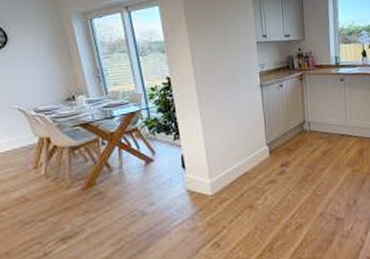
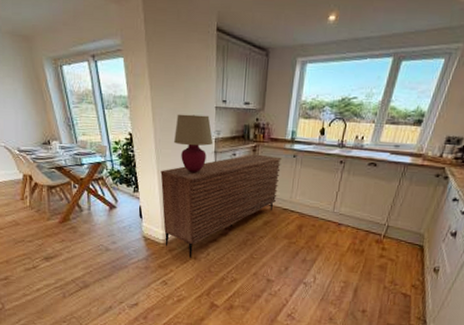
sideboard: none [203,82,332,208] -> present [160,154,282,258]
table lamp: none [216,51,258,110] -> present [174,114,214,173]

